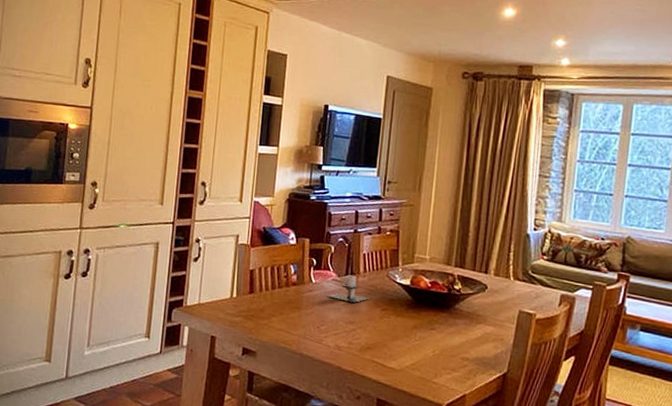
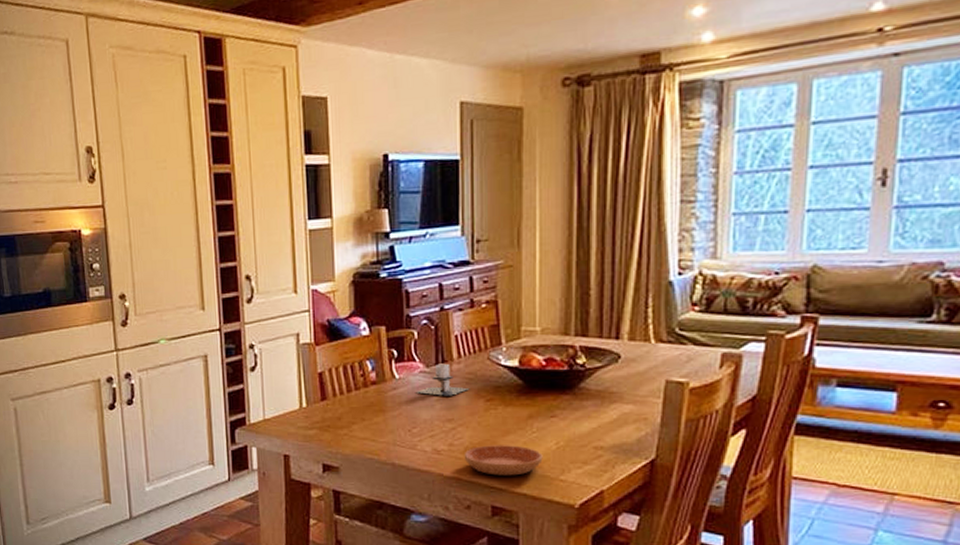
saucer: none [359,346,422,375] -> present [464,445,543,476]

